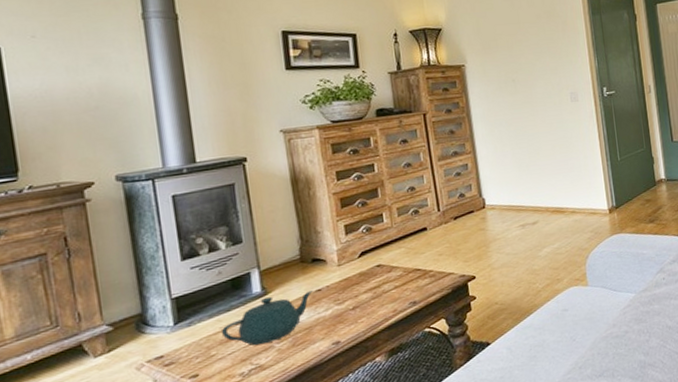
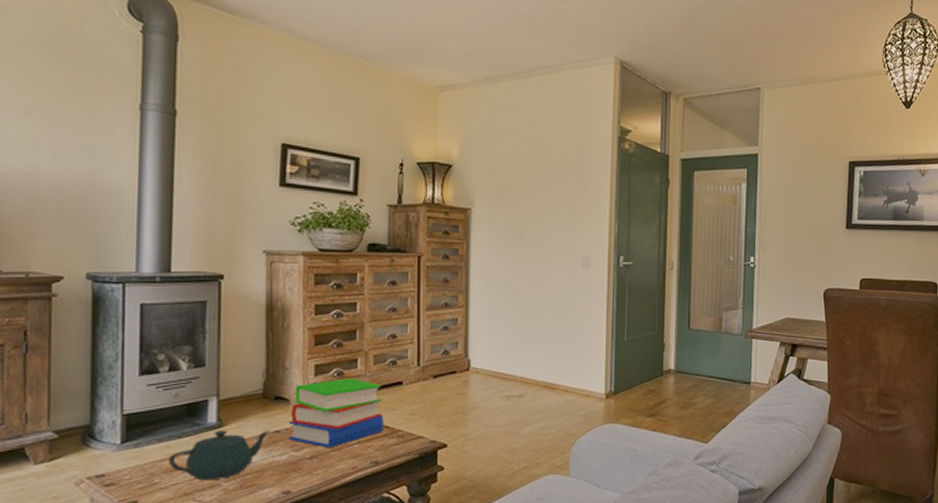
book: none [328,231,416,298] -> present [288,378,384,448]

